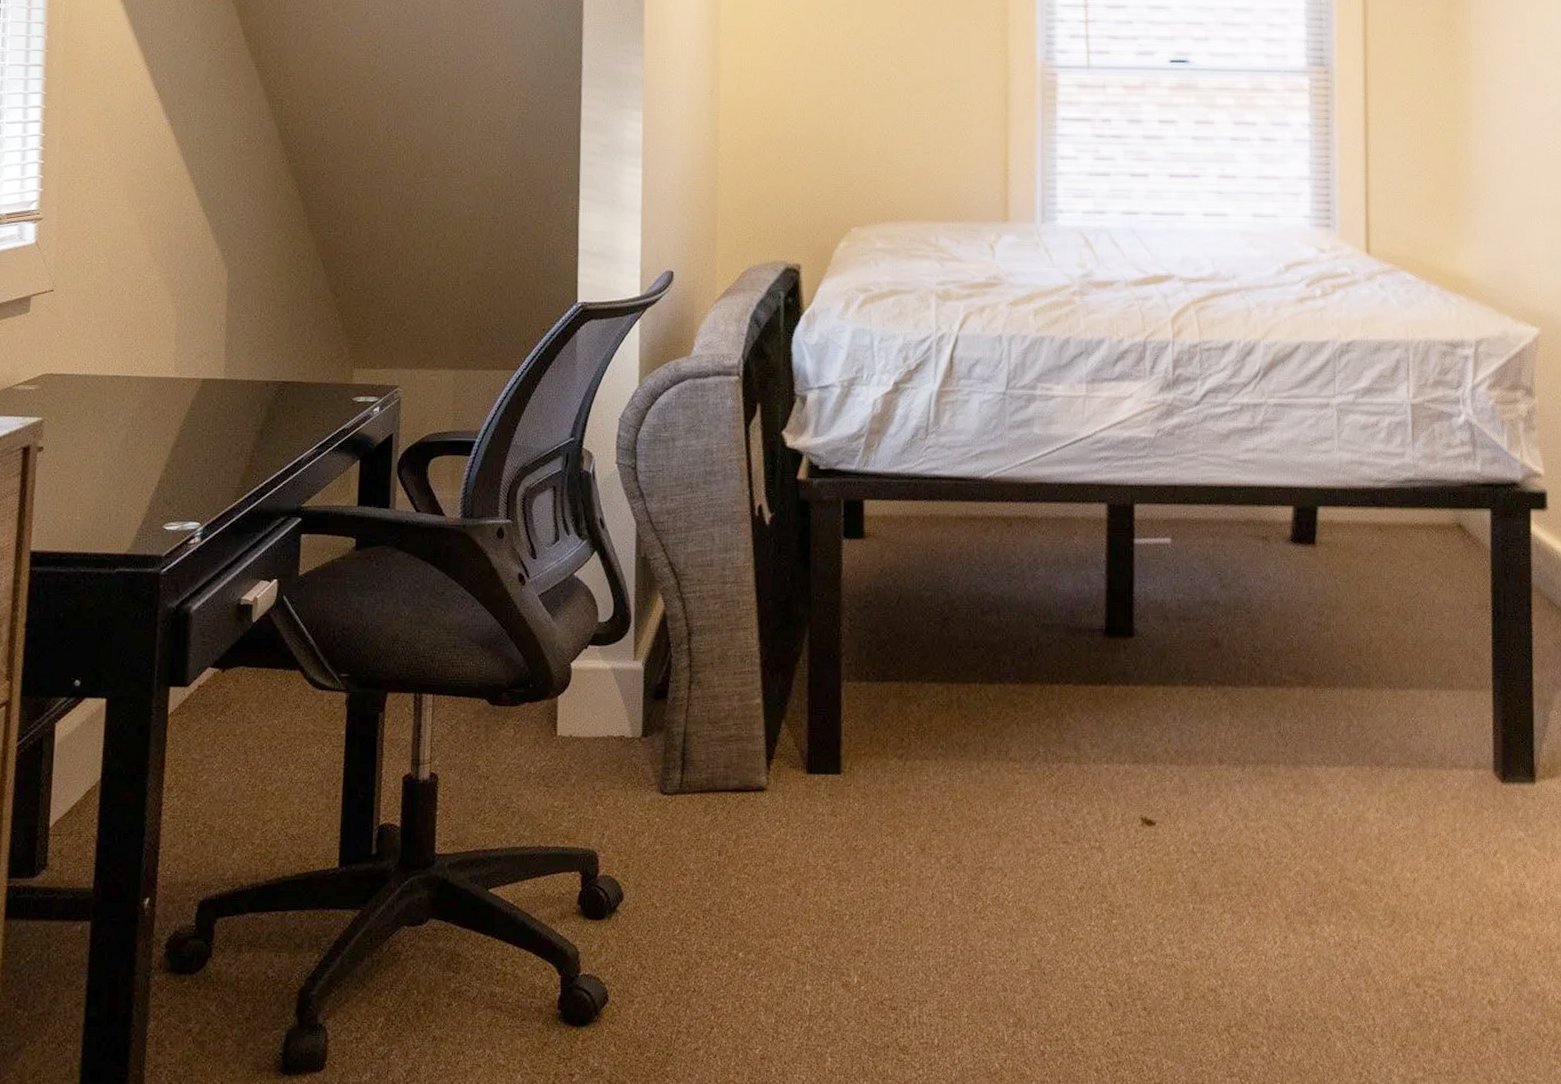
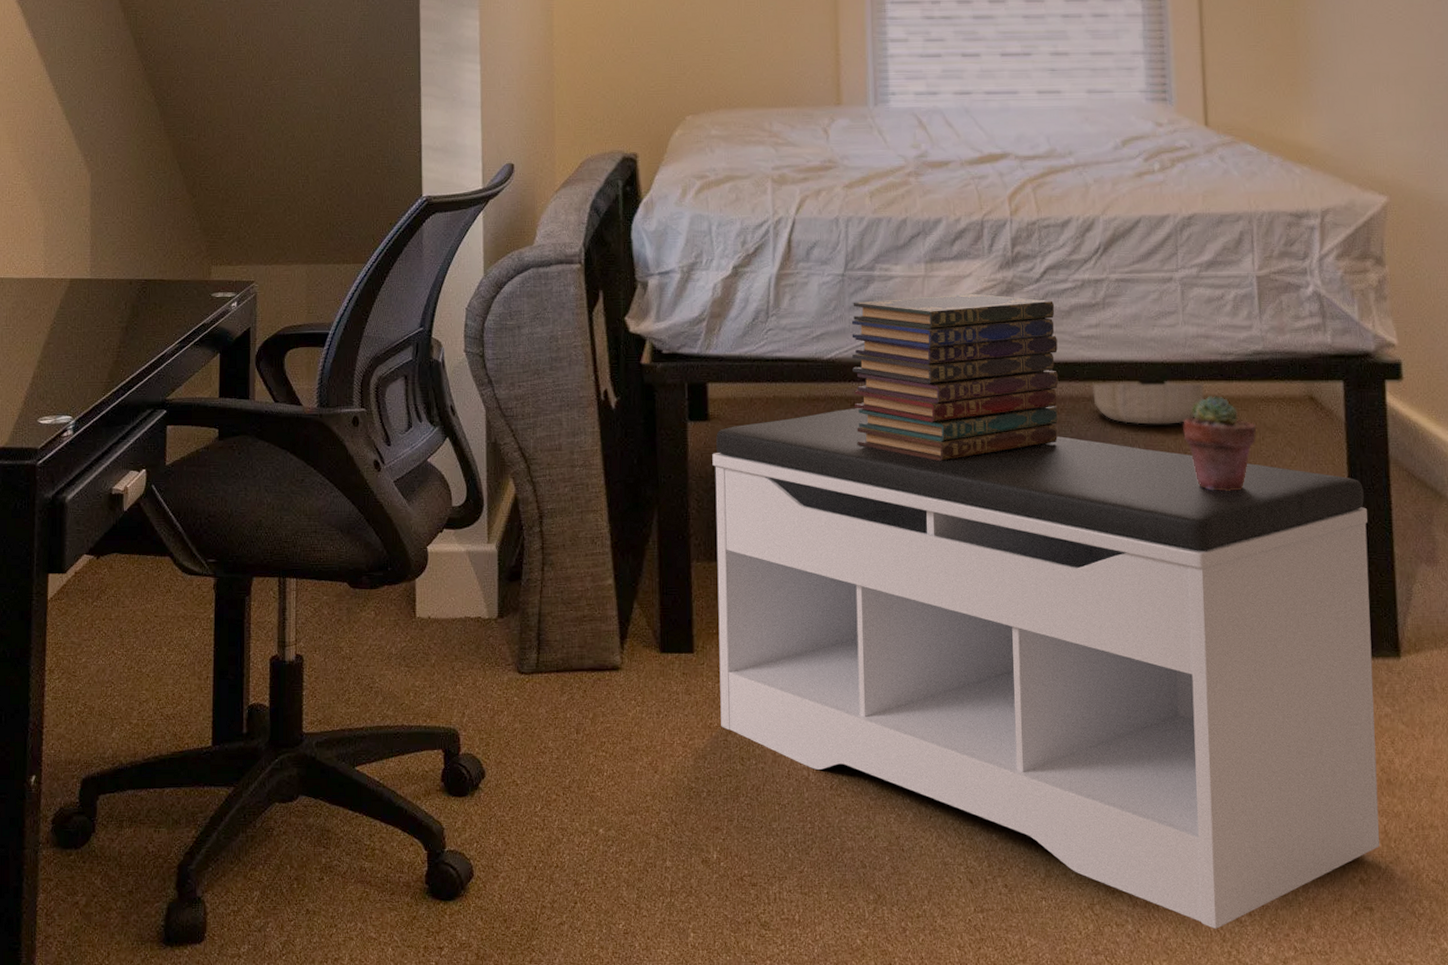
bench: none [866,527,1509,1050] -> present [712,407,1380,929]
book stack: none [1011,415,1215,584] -> present [851,293,1058,462]
basket: none [1248,506,1356,550] -> present [1093,382,1204,425]
potted succulent: none [1334,522,1405,616] -> present [1183,396,1256,491]

